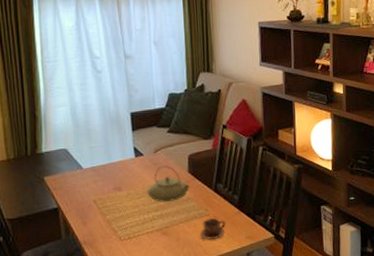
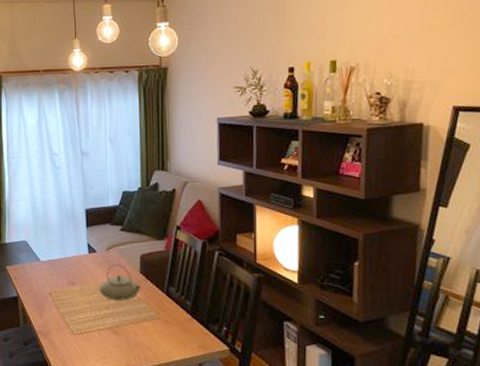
cup: present [200,217,226,240] -> none [150,321,178,344]

